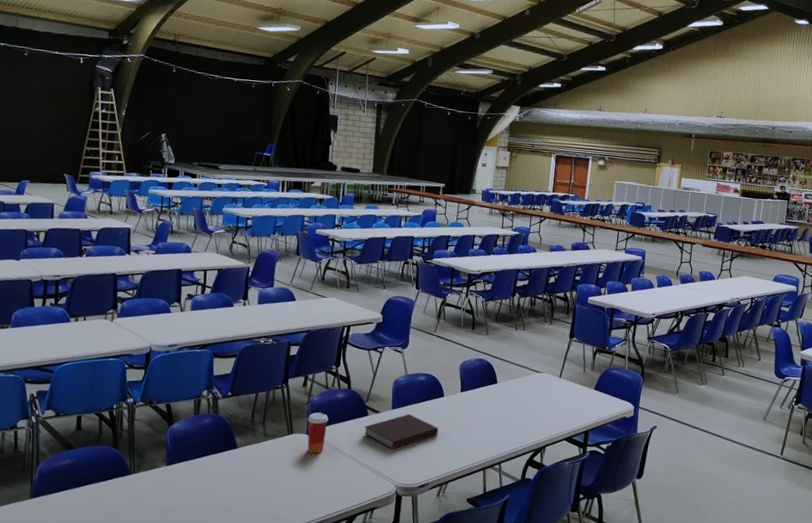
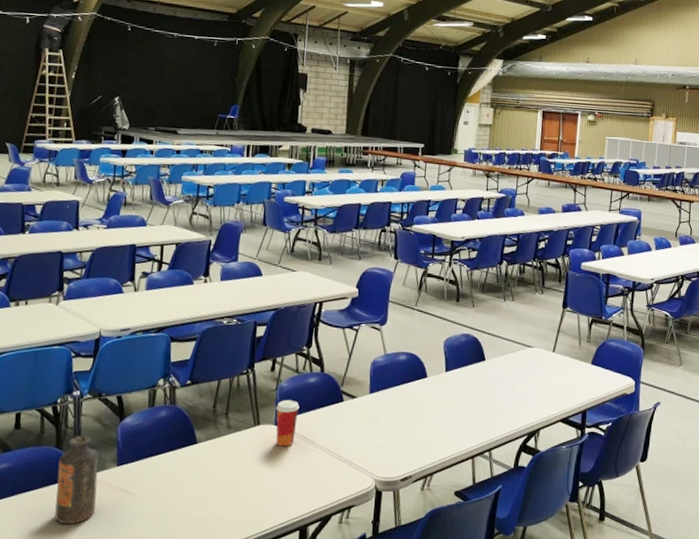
bottle: none [112,437,150,515] -> present [54,435,99,525]
notebook: present [364,413,439,449] -> none [339,397,422,438]

